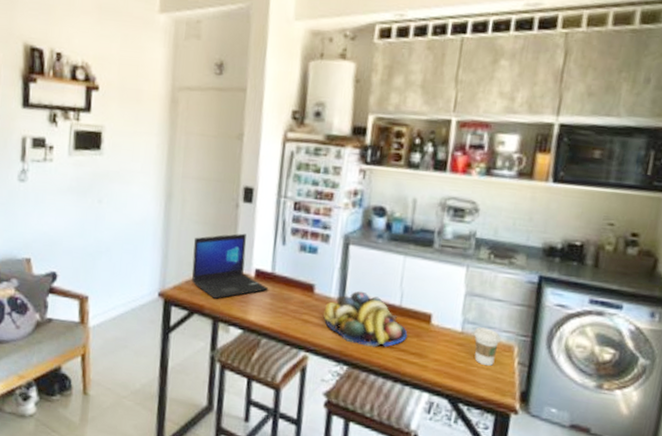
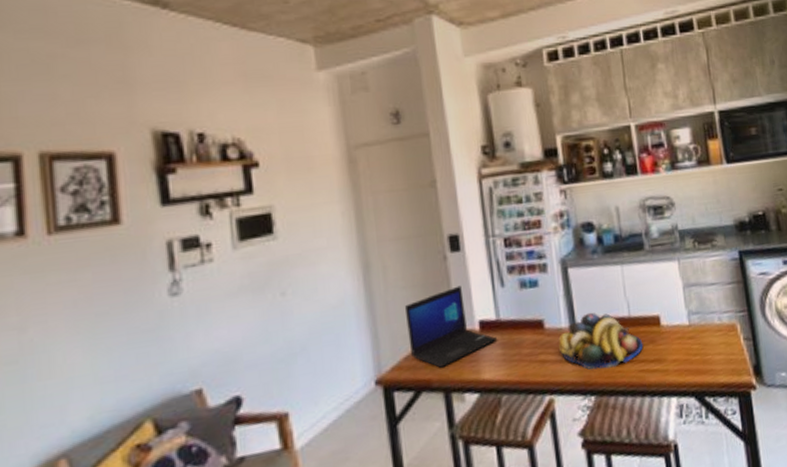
coffee cup: present [473,327,501,366] -> none [699,313,724,351]

